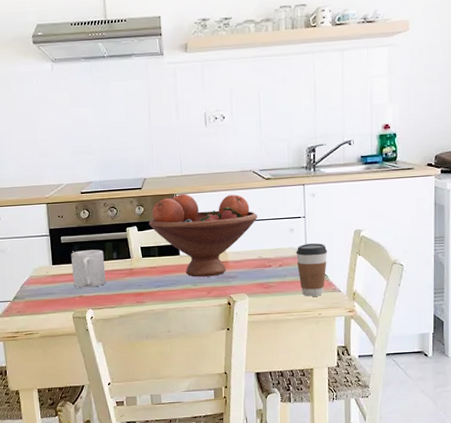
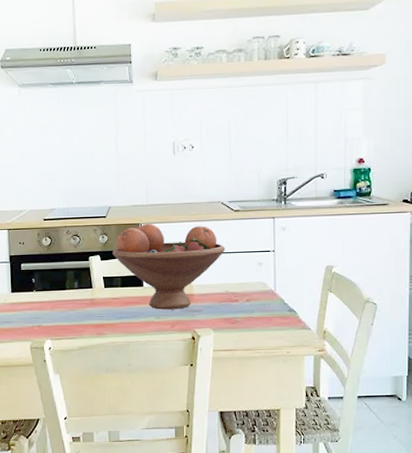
mug: present [71,249,106,288] -> none [31,278,66,317]
coffee cup: present [296,243,328,297] -> none [264,278,298,334]

